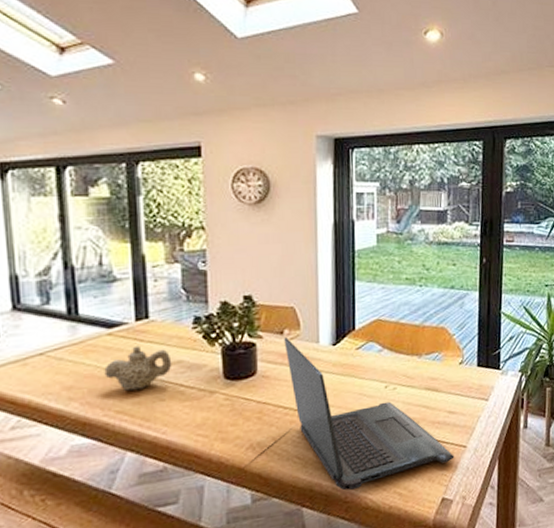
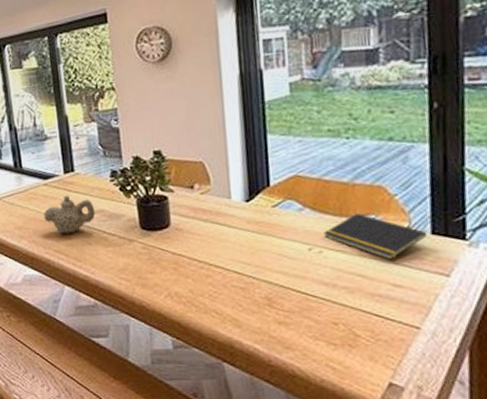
laptop: present [284,337,455,491] -> none [195,192,404,355]
notepad: none [398,352,475,391] -> present [323,213,428,260]

